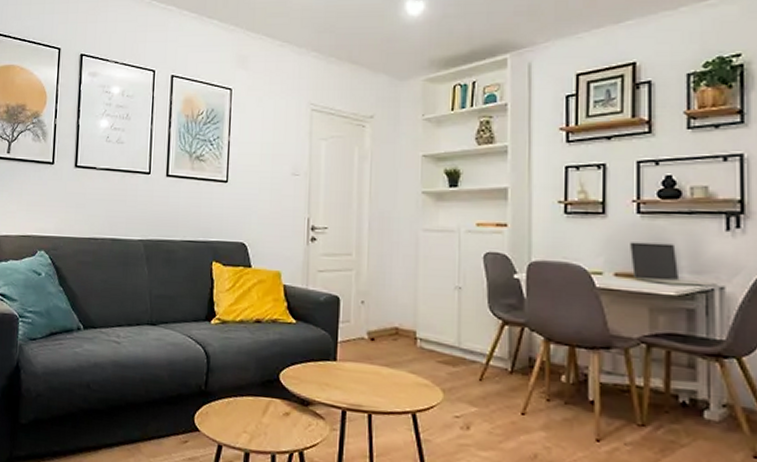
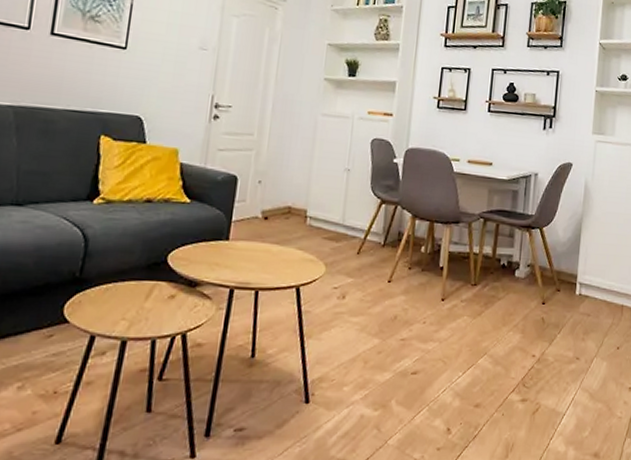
laptop: present [630,242,718,287] -> none [480,135,534,173]

